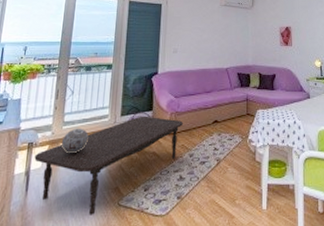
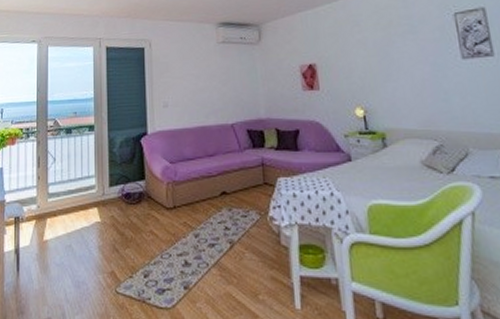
coffee table: present [34,117,183,215] -> none [22,187,183,303]
decorative sphere: present [61,128,89,154] -> none [48,200,76,231]

